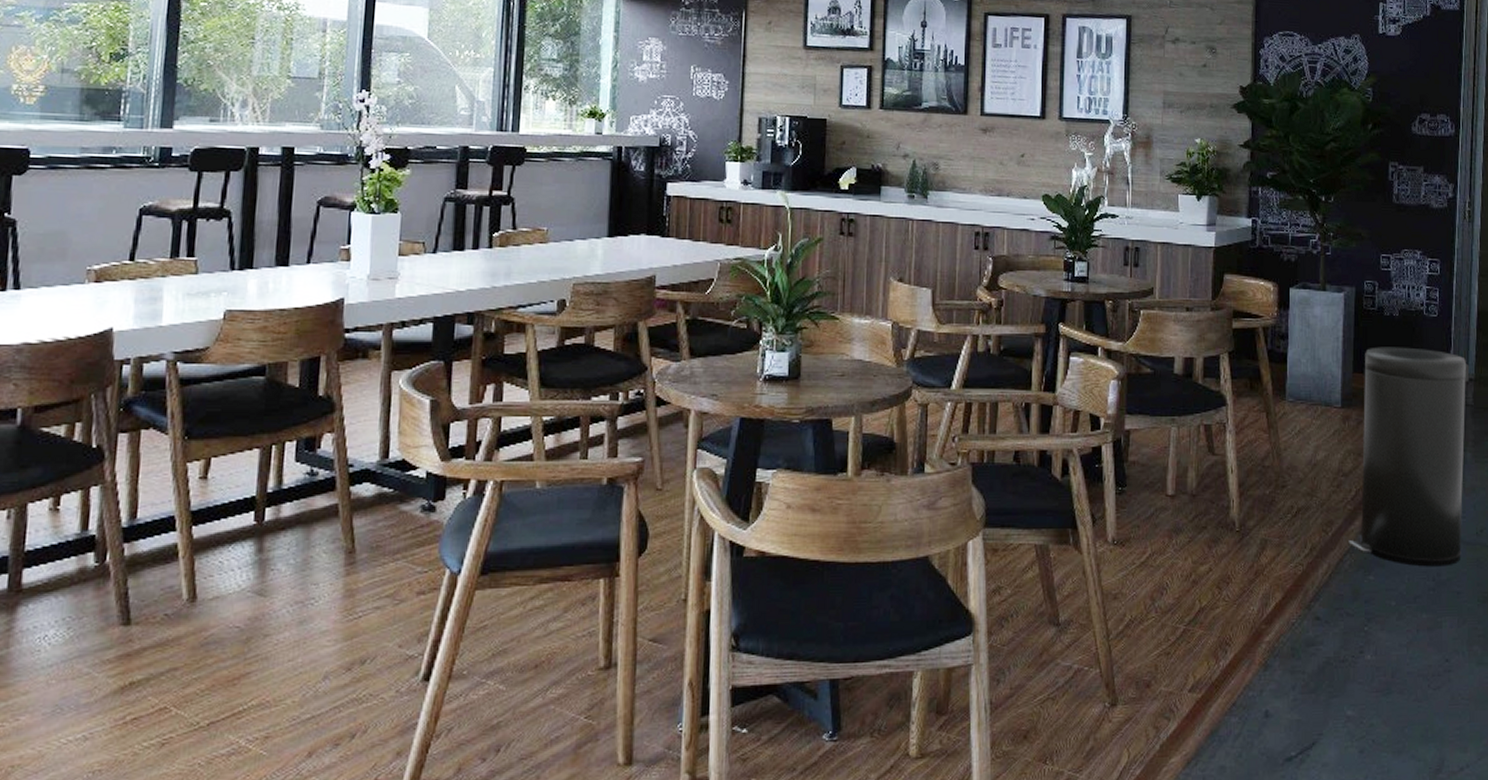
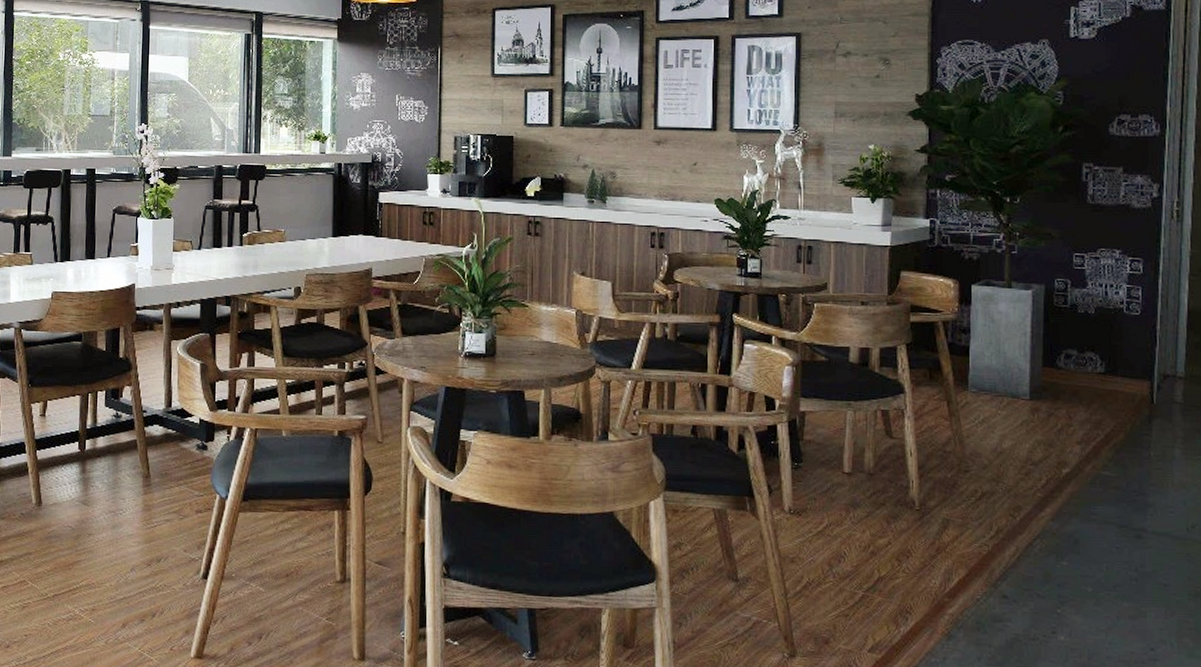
pedal bin: present [1348,347,1470,567] -> none [1038,342,1178,559]

